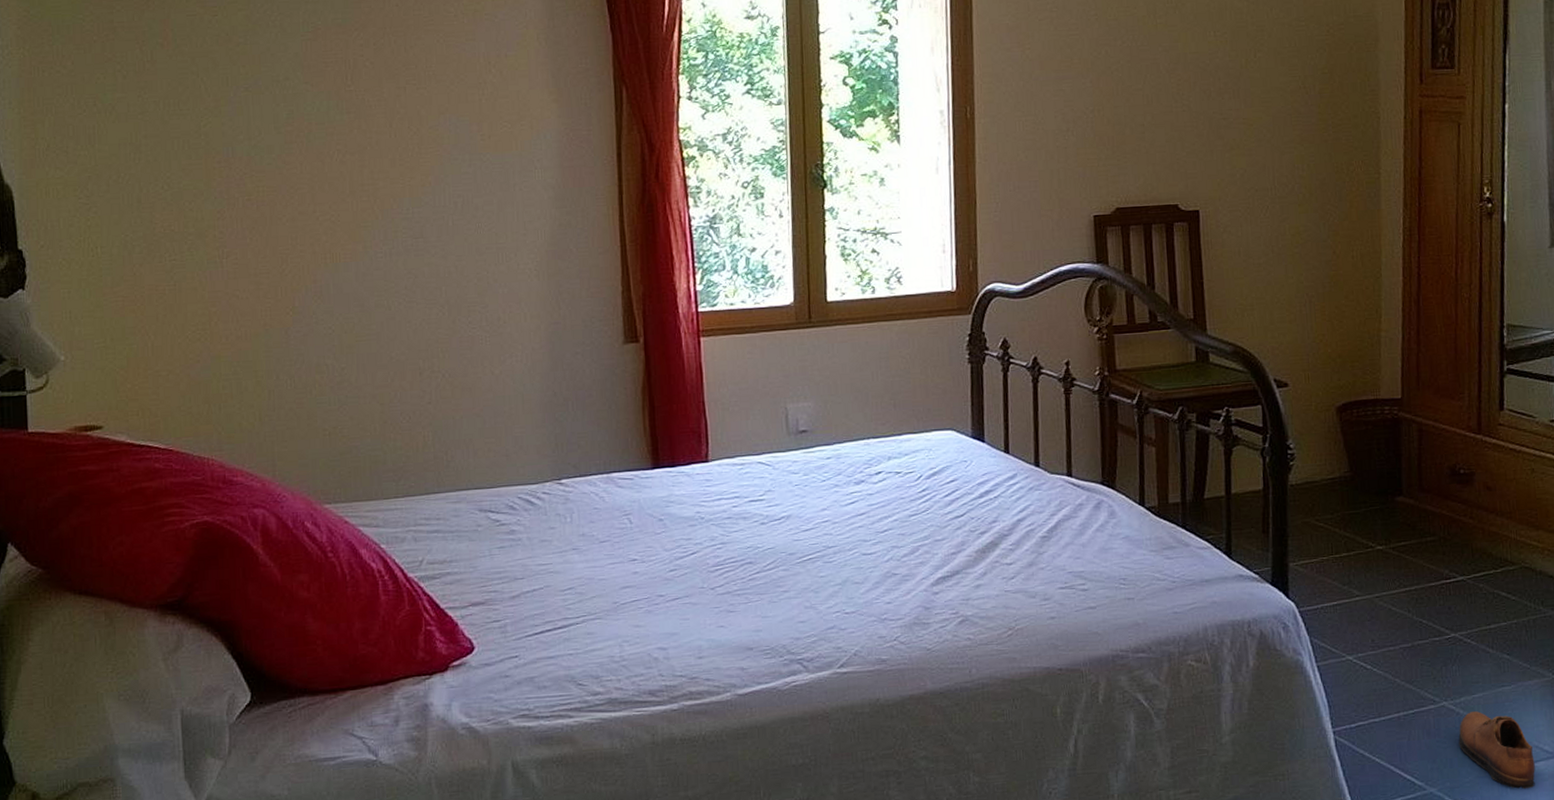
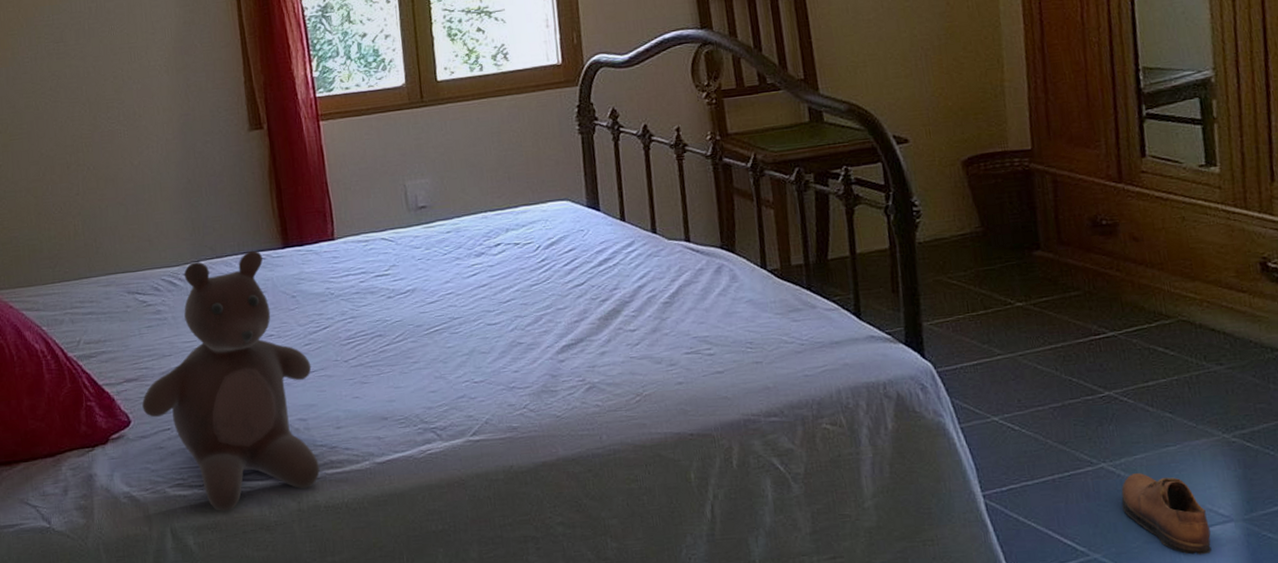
teddy bear: none [488,469,678,745] -> present [142,250,320,512]

